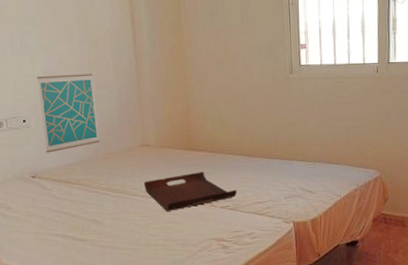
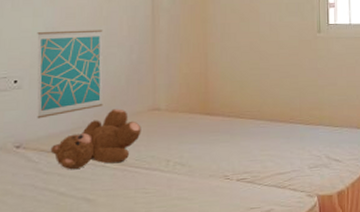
teddy bear: none [60,144,135,197] -> present [50,108,142,170]
serving tray: present [143,172,238,211] -> none [149,139,257,186]

